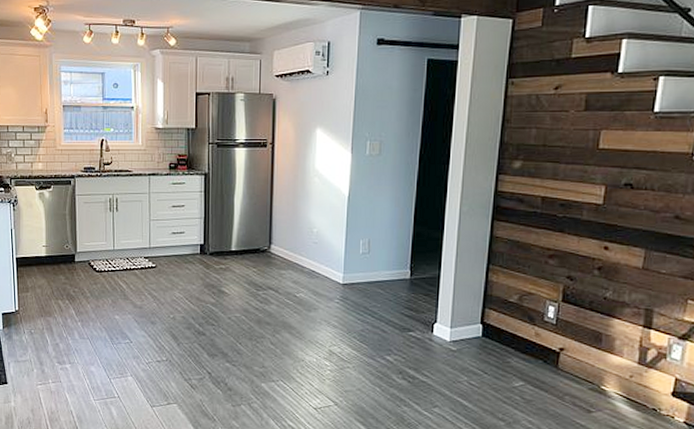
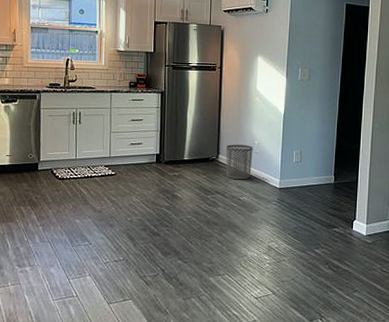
waste bin: none [279,233,311,274] -> present [226,144,253,180]

